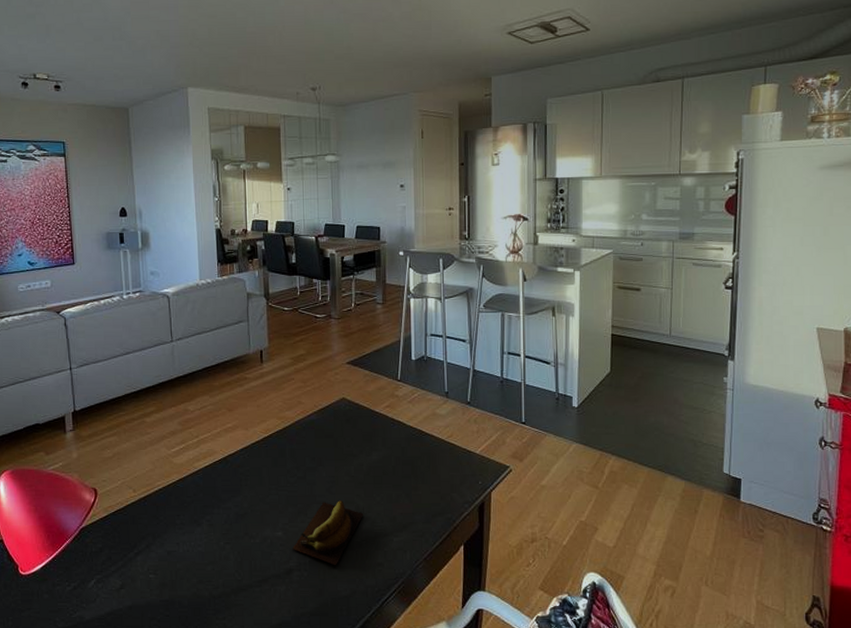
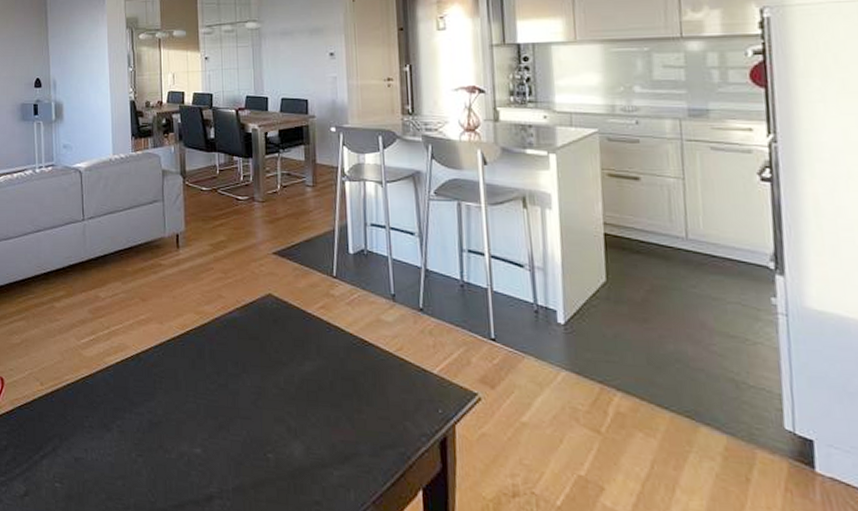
banana: present [293,500,363,566] -> none [213,417,296,498]

